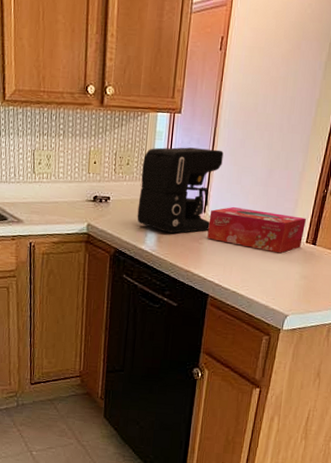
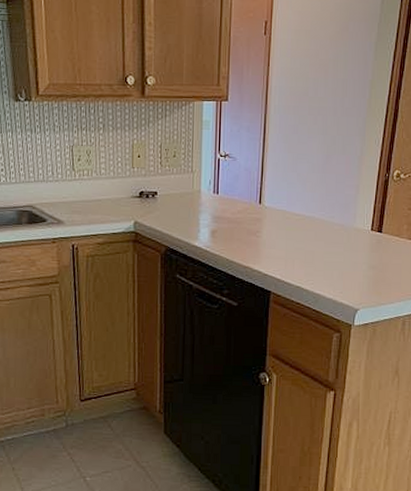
coffee maker: present [137,147,224,233] -> none [188,136,276,227]
tissue box: present [207,206,307,254] -> none [265,195,370,243]

